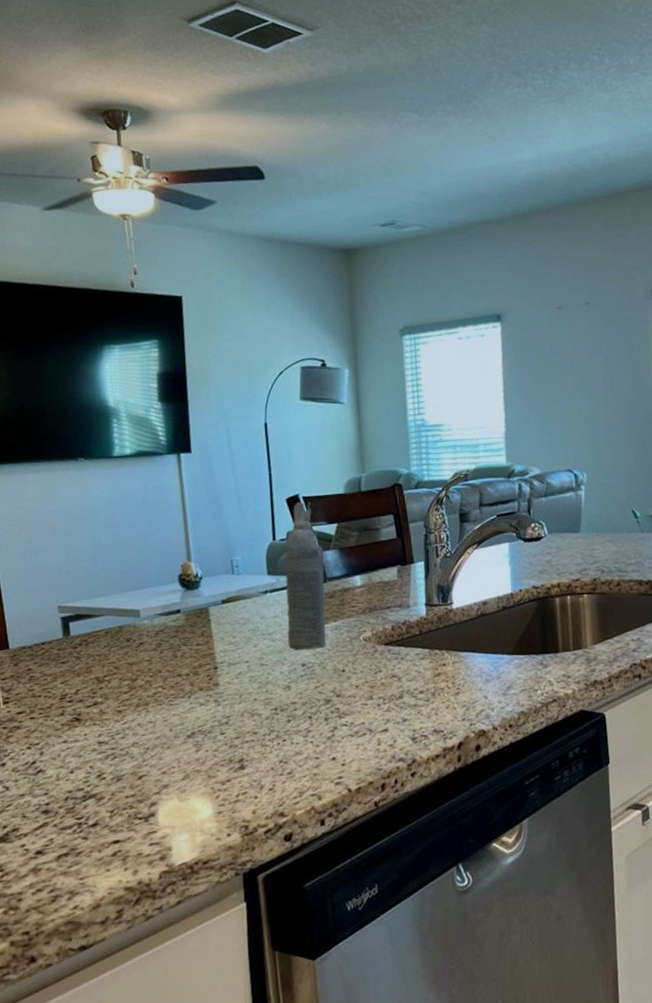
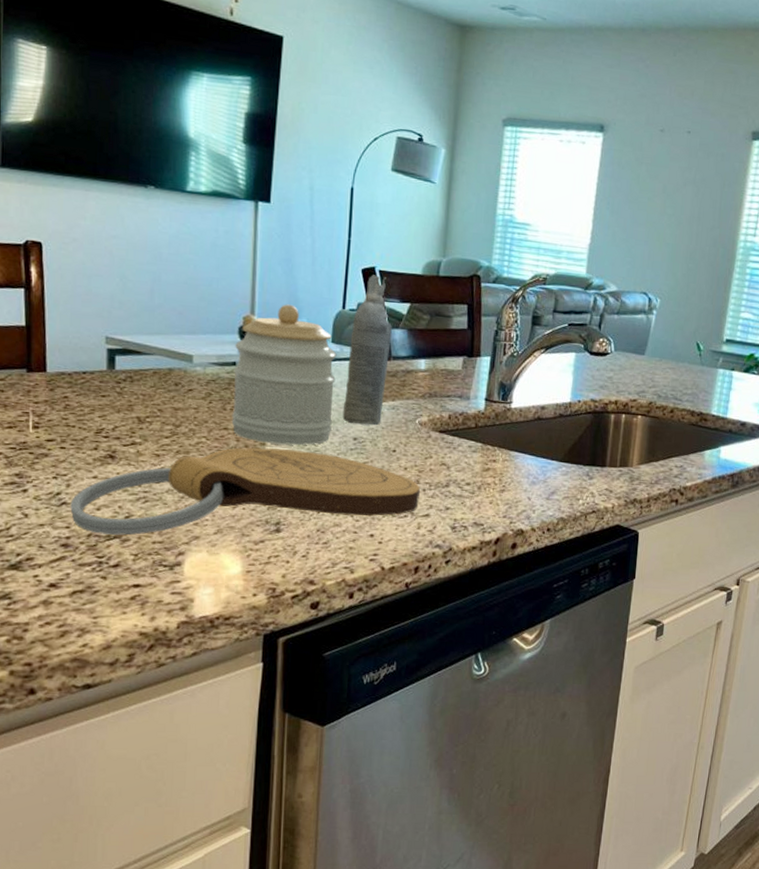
cutting board: none [45,684,375,796] -> present [70,447,420,536]
jar: none [177,545,280,683] -> present [231,304,337,446]

